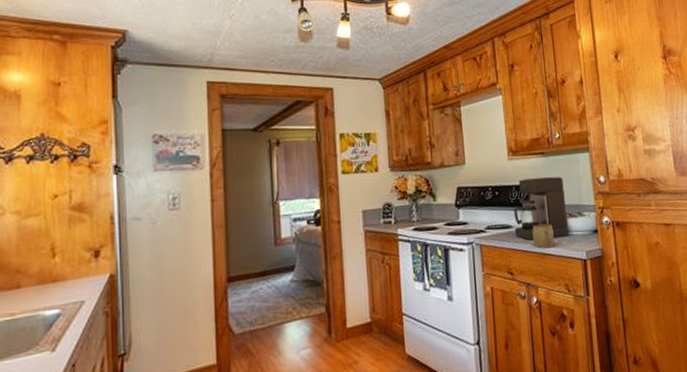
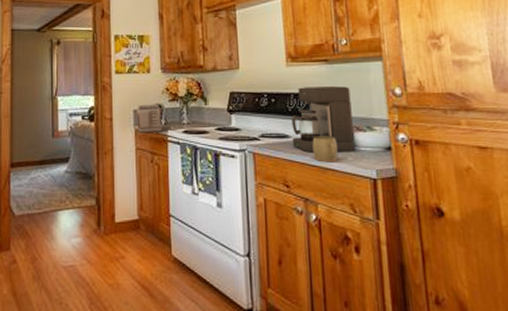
toaster: none [365,203,393,235] -> present [137,104,163,134]

